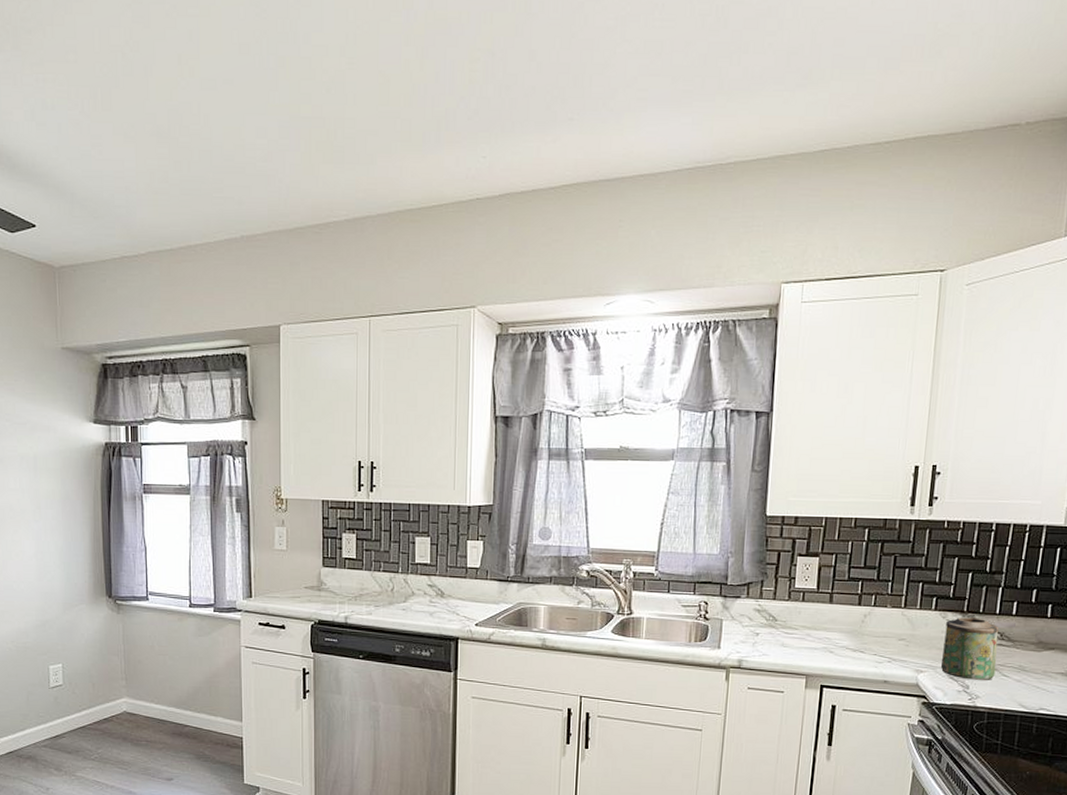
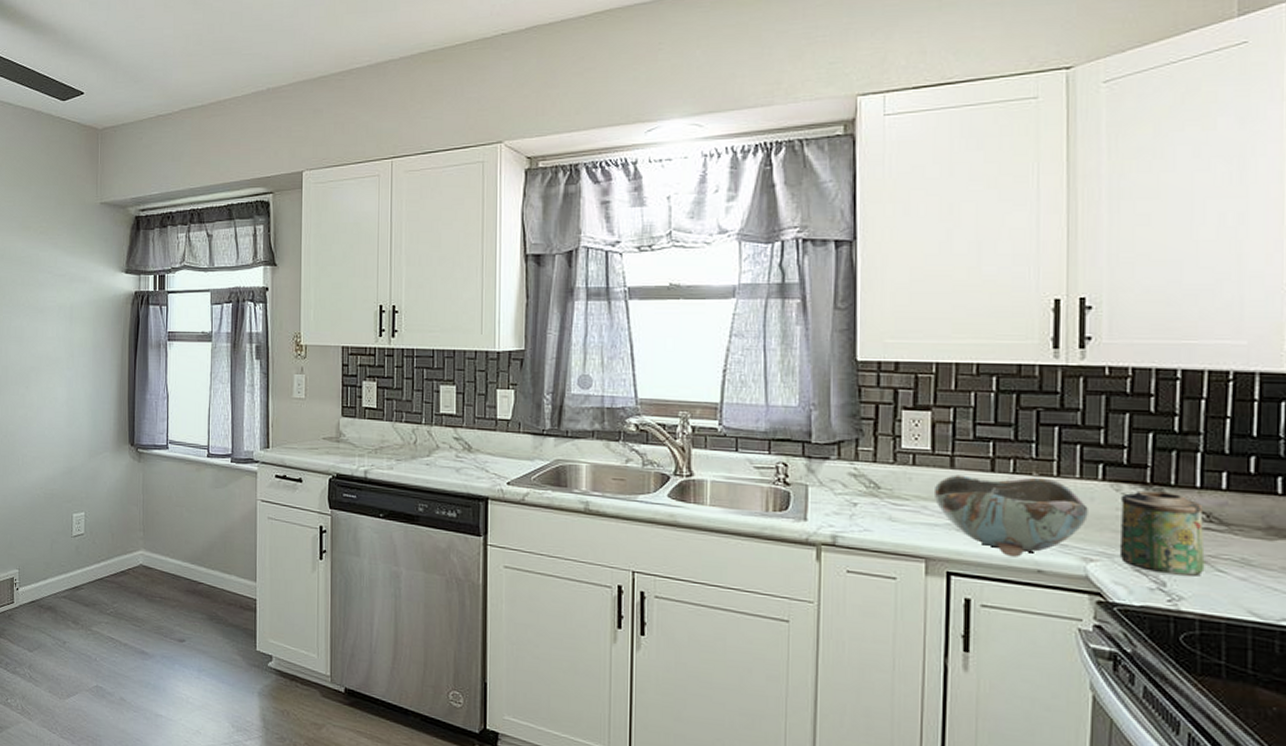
bowl: none [815,608,923,672] -> present [933,474,1088,557]

